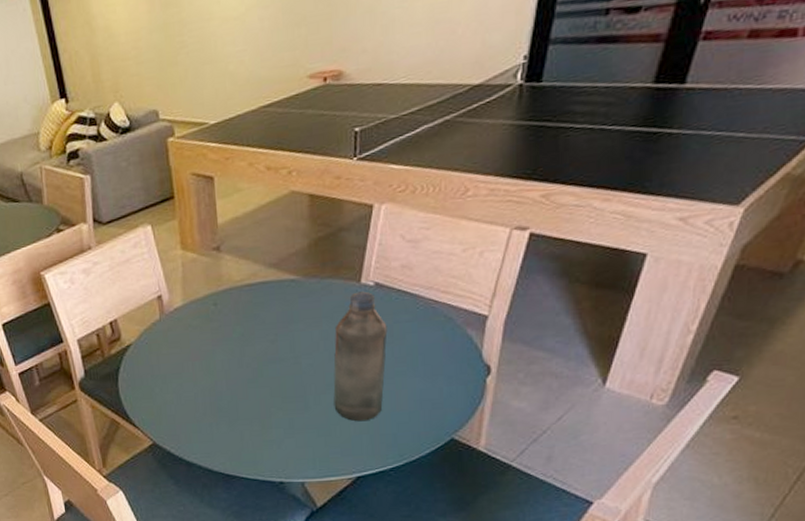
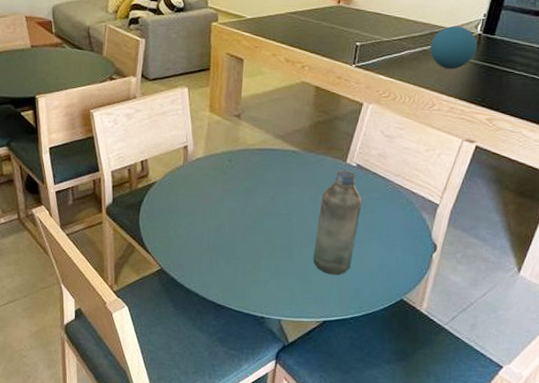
ball: none [453,78,519,140] -> present [429,25,478,69]

